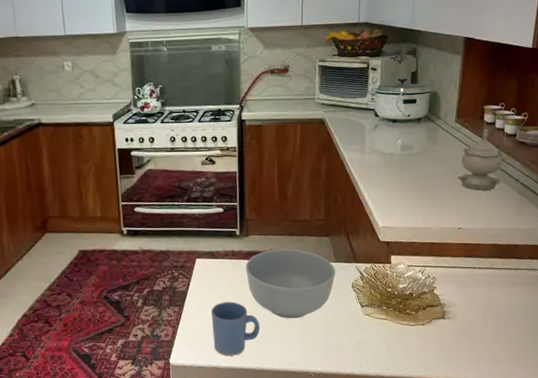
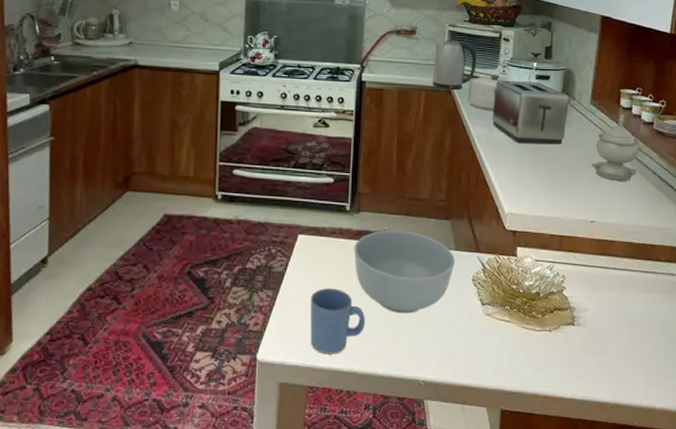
kettle: none [306,74,347,121] -> present [432,39,478,90]
cooking pot: none [340,102,378,137] -> present [467,74,509,111]
toaster: none [363,106,436,163] -> present [492,80,570,145]

